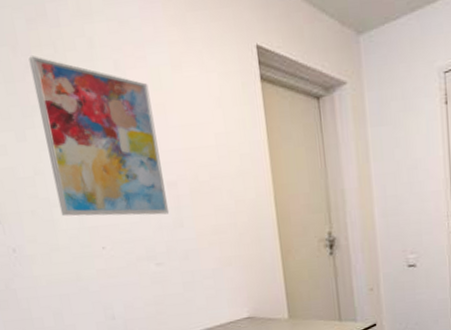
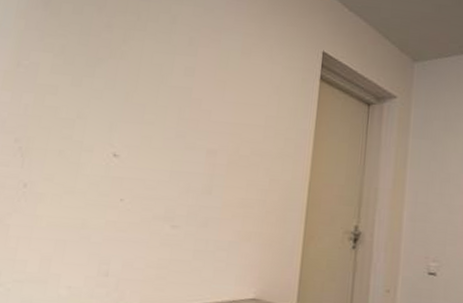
wall art: present [29,56,170,217] -> none [89,18,215,179]

